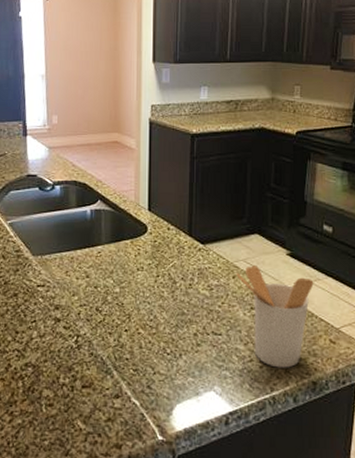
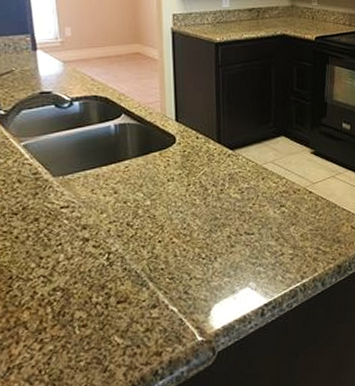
utensil holder: present [236,265,314,368] -> none [265,166,336,258]

